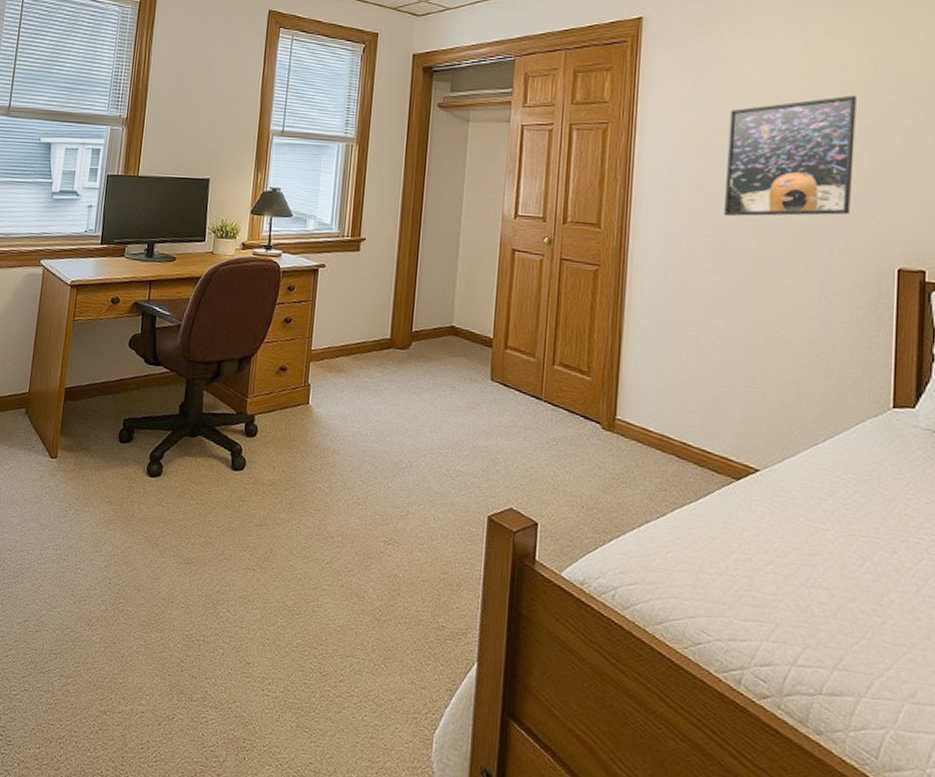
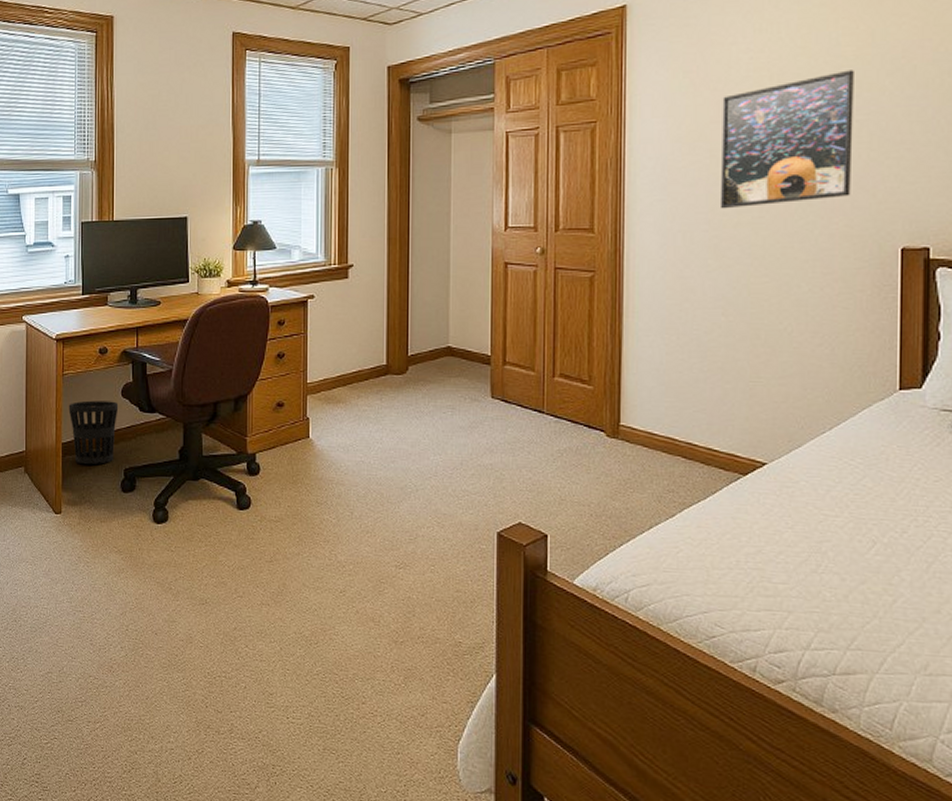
wastebasket: none [75,348,125,412] -> present [68,400,119,464]

